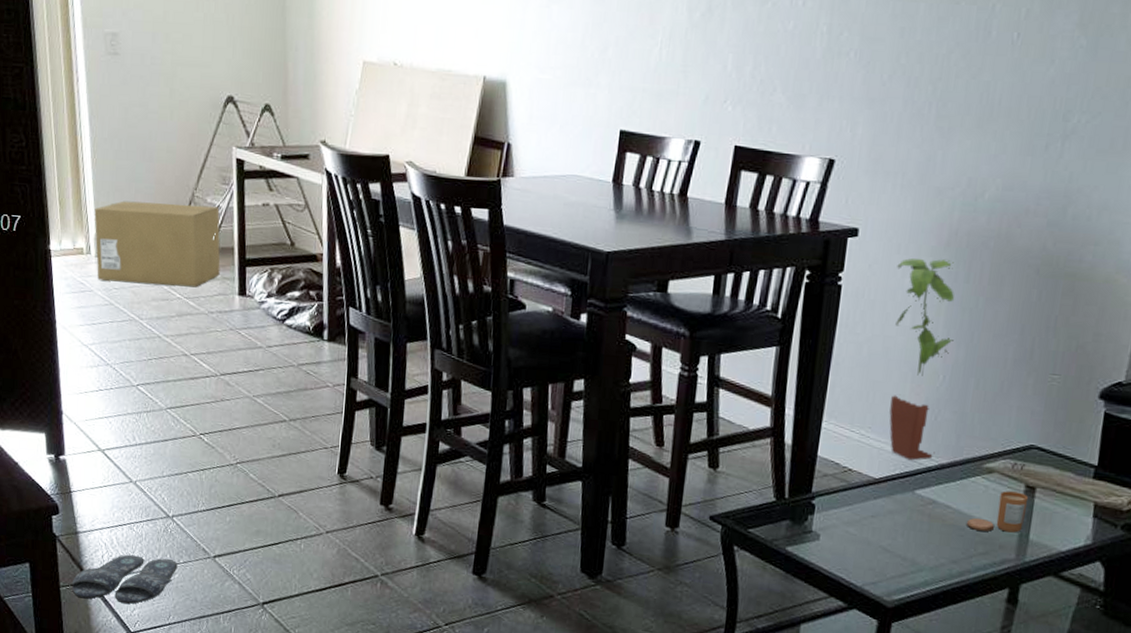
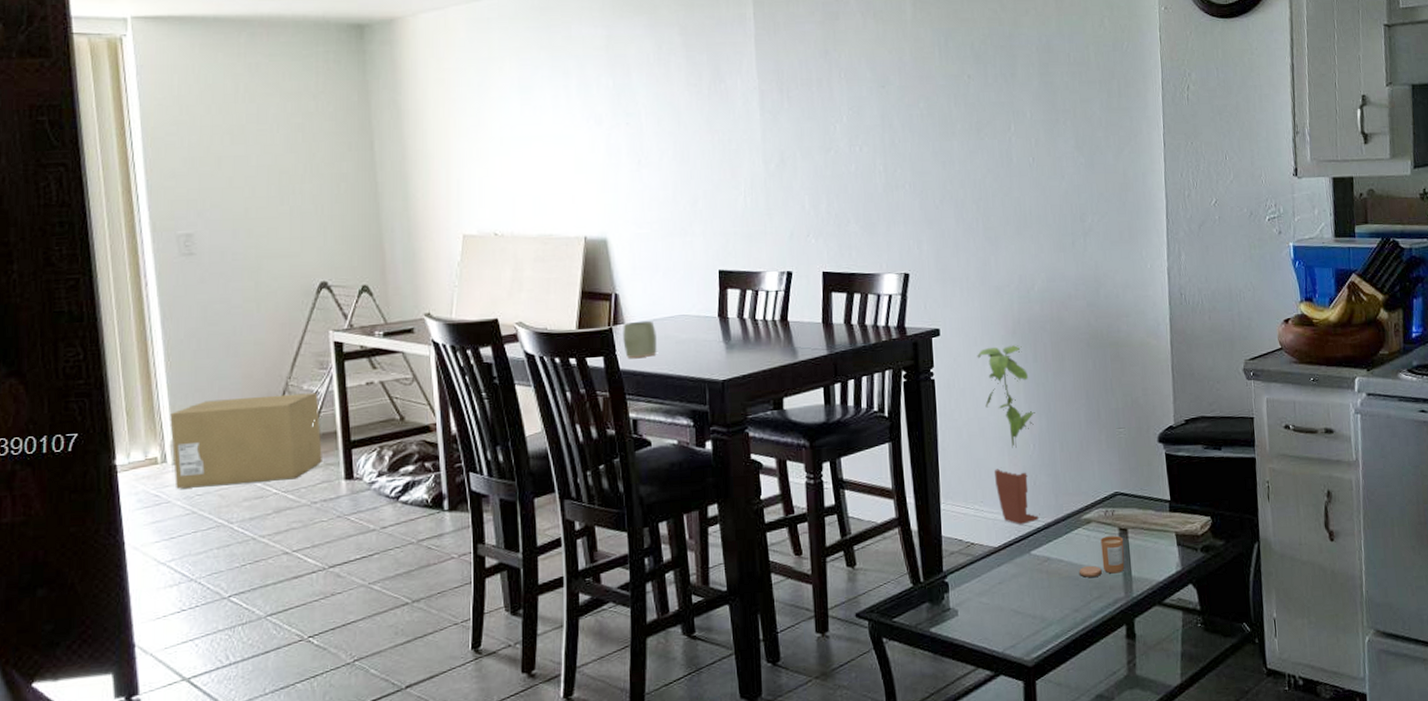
mug: none [510,176,545,216] -> present [623,320,657,358]

